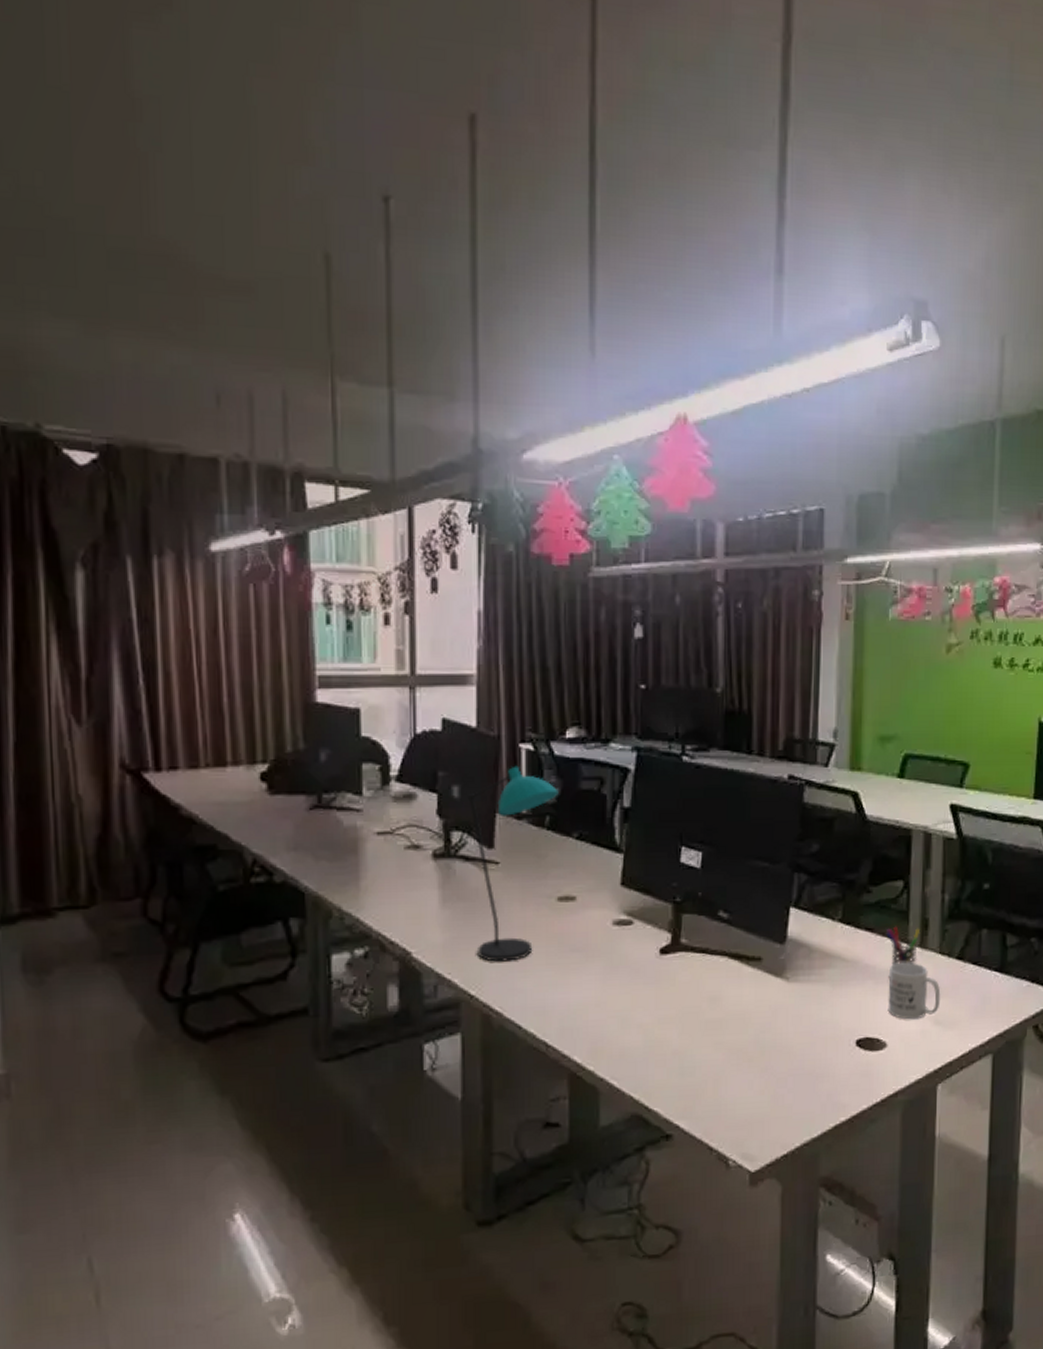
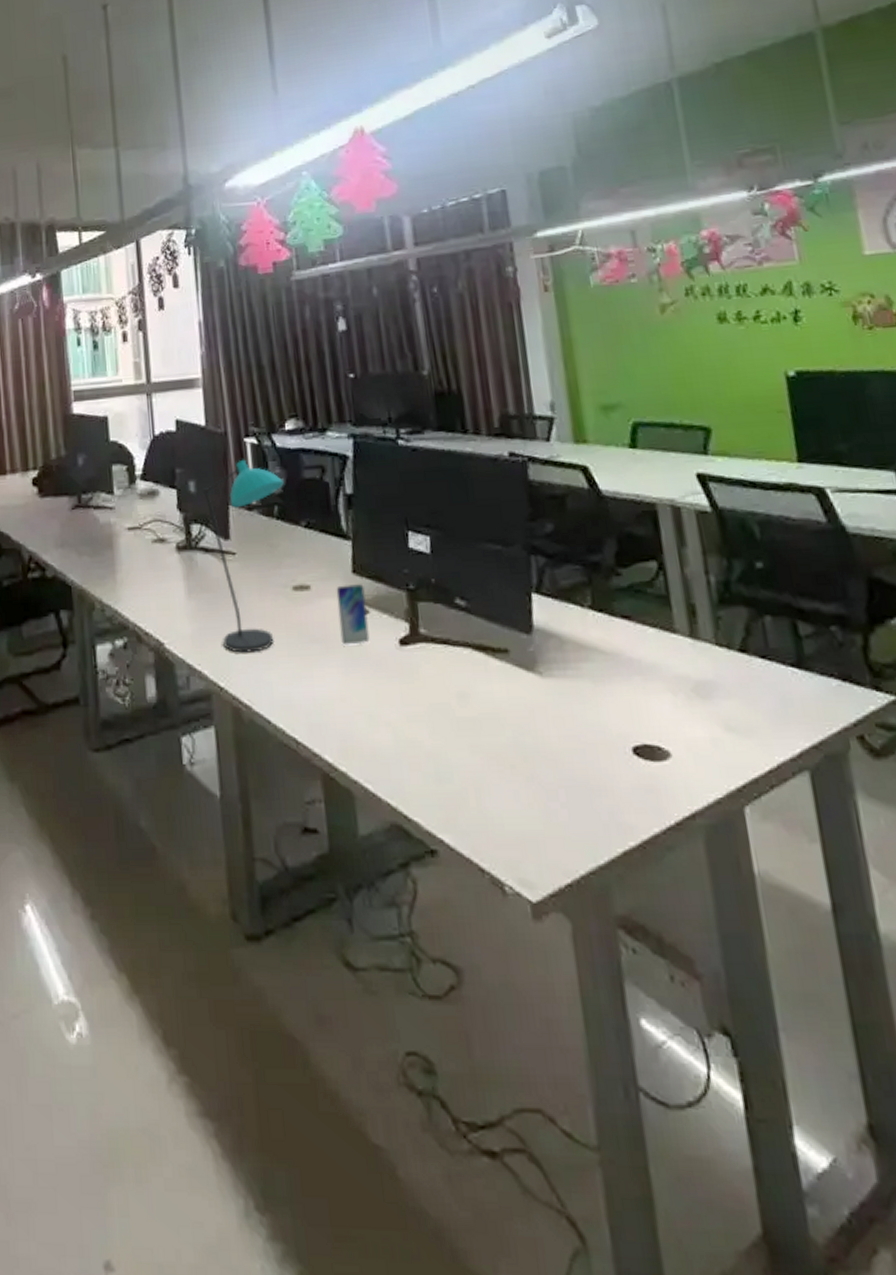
smartphone: none [602,896,633,954] -> present [336,584,370,646]
pen holder: present [886,926,921,965] -> none [646,613,690,659]
mug: present [887,962,941,1020] -> none [658,655,729,725]

